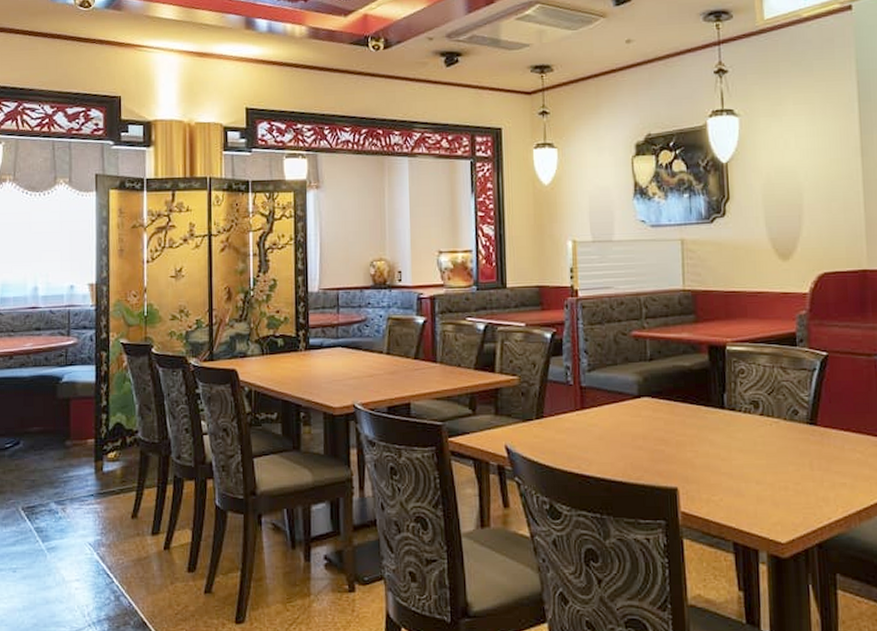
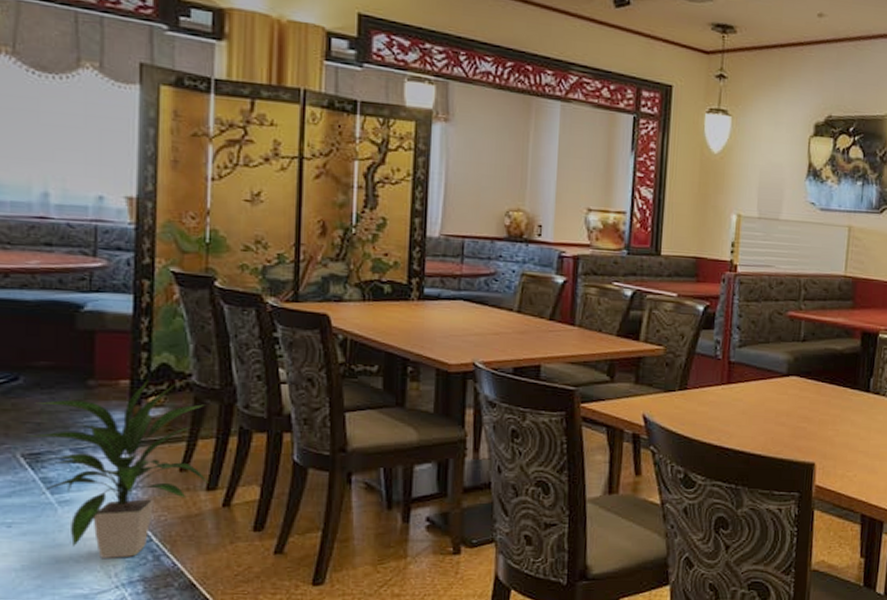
indoor plant: none [27,438,153,599] -> present [30,380,209,558]

